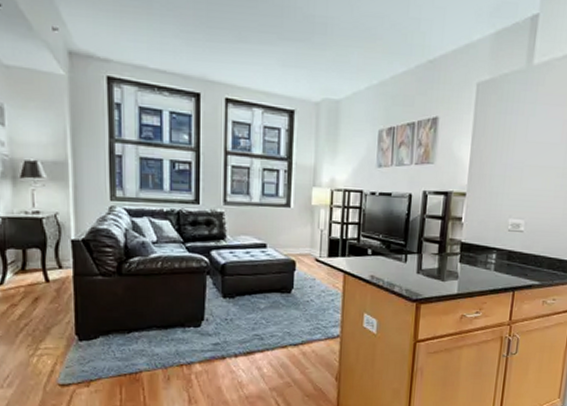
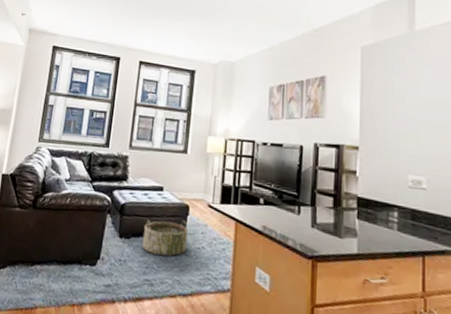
basket: none [248,276,295,311] -> present [142,219,188,256]

